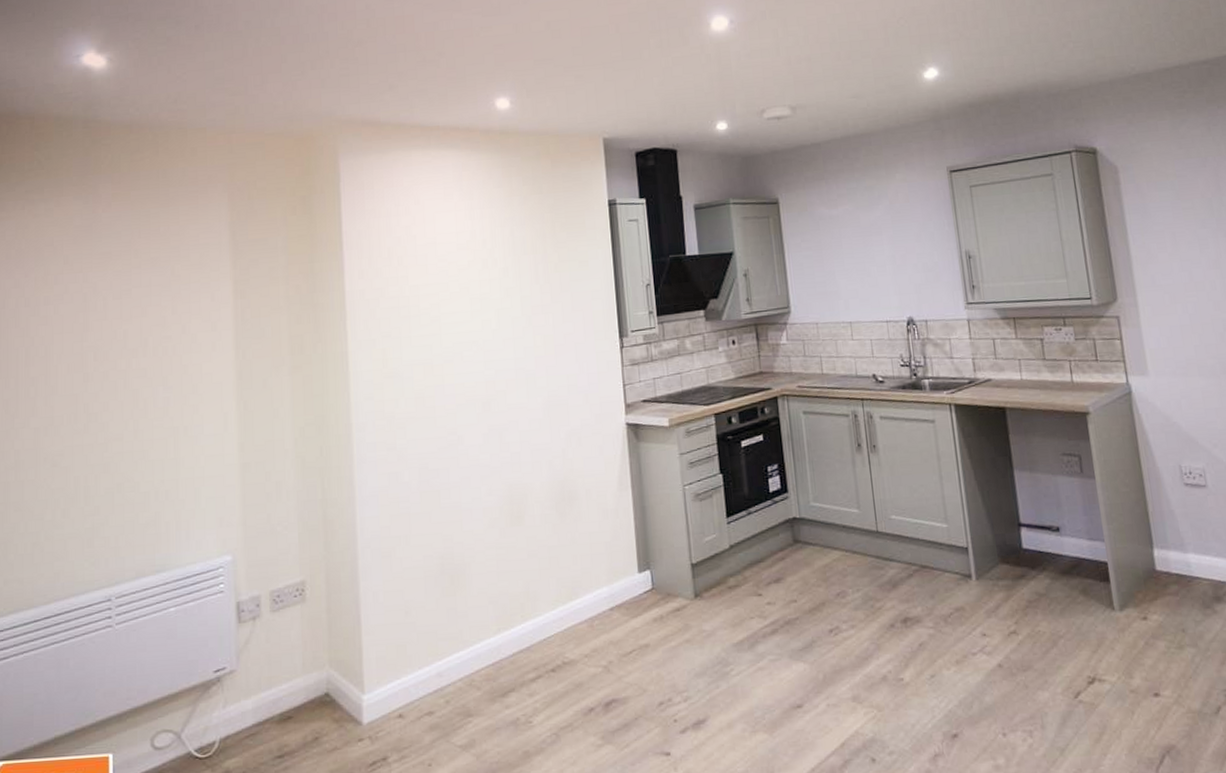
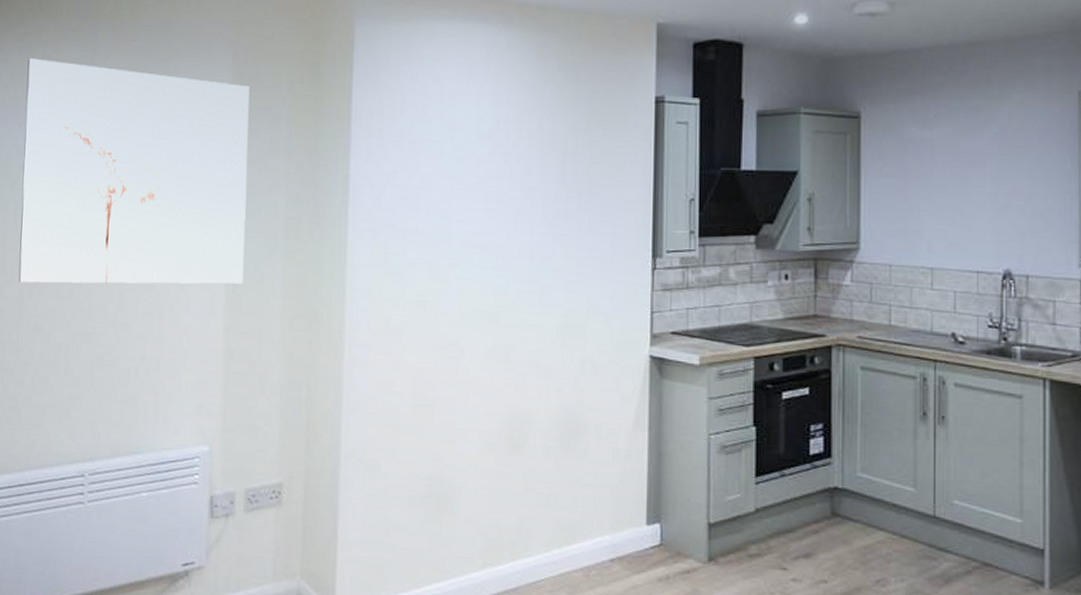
wall art: none [31,213,253,424] -> present [18,58,250,284]

